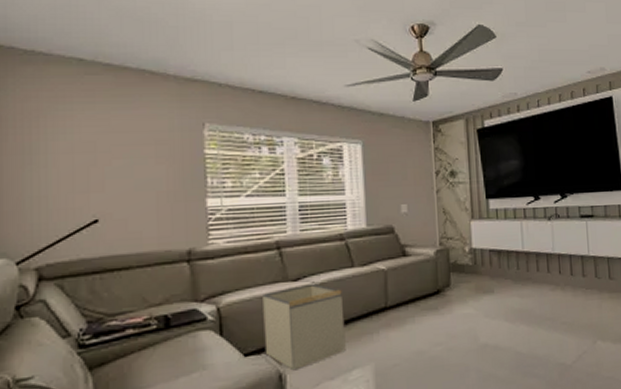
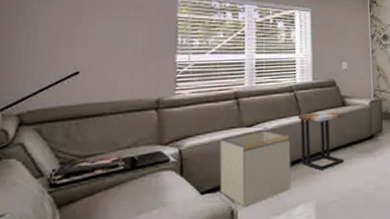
side table: none [350,262,406,330] -> present [297,111,344,171]

